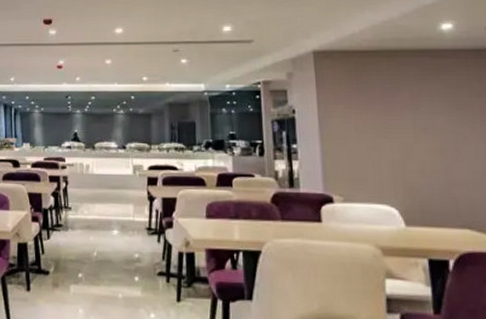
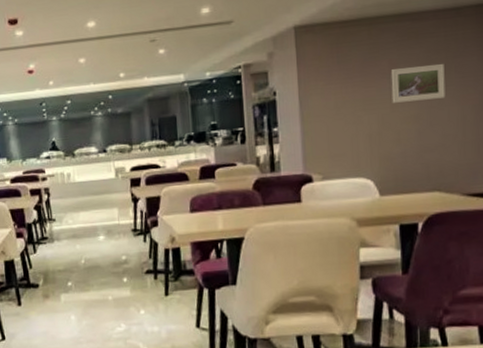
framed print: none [412,100,471,134] -> present [390,63,446,103]

